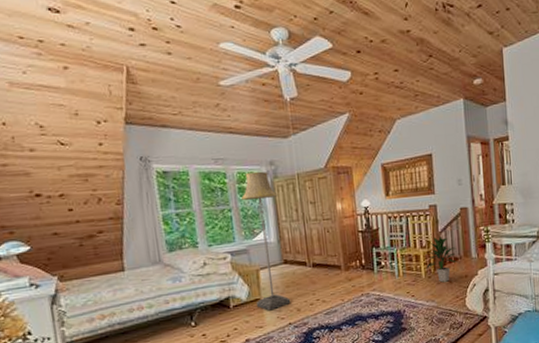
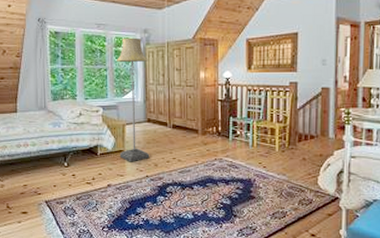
indoor plant: present [426,237,460,282] -> none [281,114,316,158]

